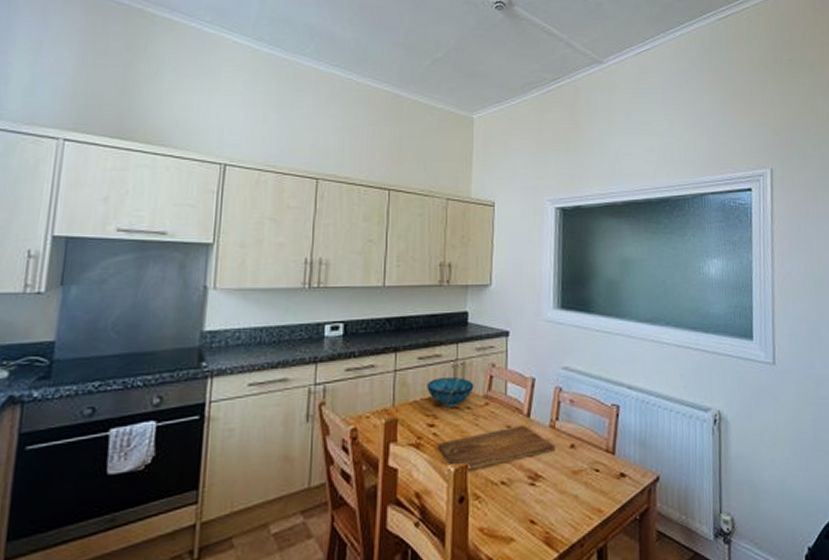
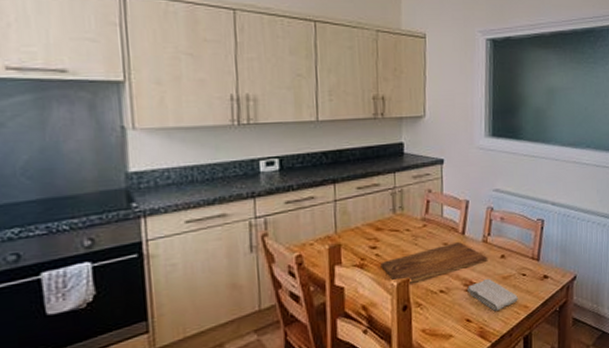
decorative bowl: present [427,376,474,407] -> none [367,203,412,231]
washcloth: none [532,472,590,513] -> present [467,279,518,311]

